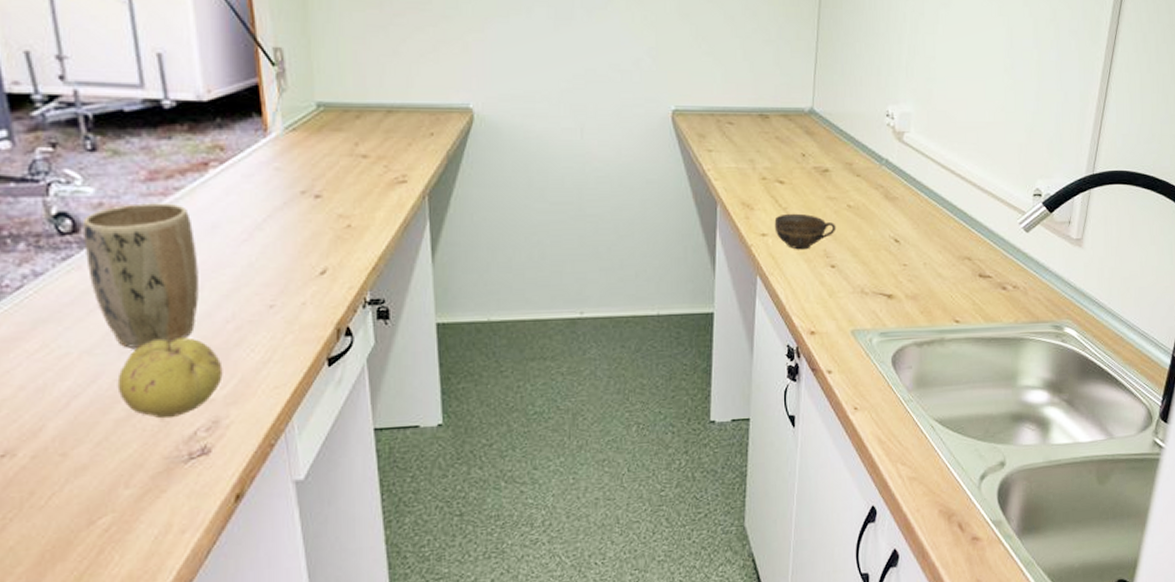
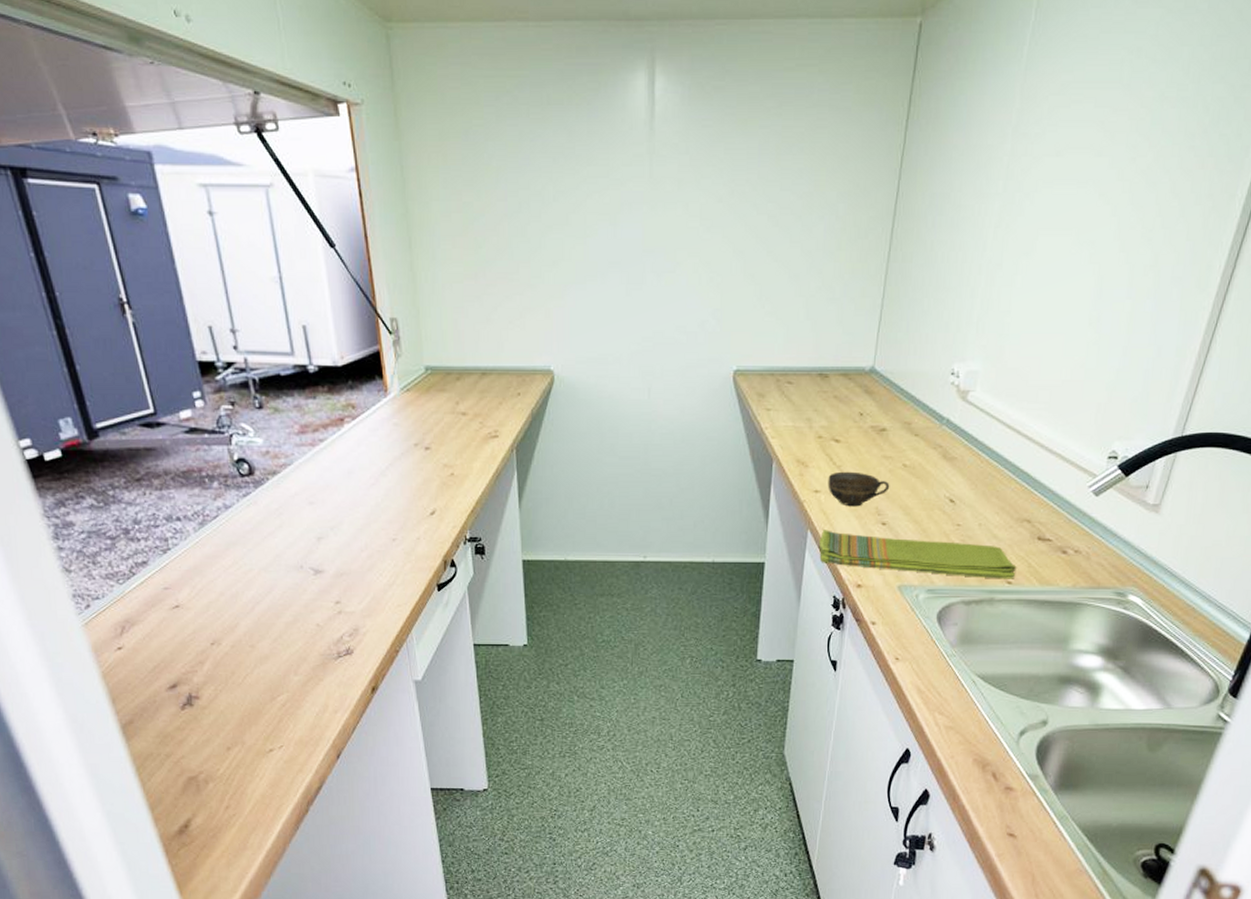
plant pot: present [82,203,199,348] -> none [255,452,340,568]
fruit: present [117,337,223,419] -> none [285,562,360,625]
dish towel: none [770,275,962,319] -> present [819,530,1017,579]

